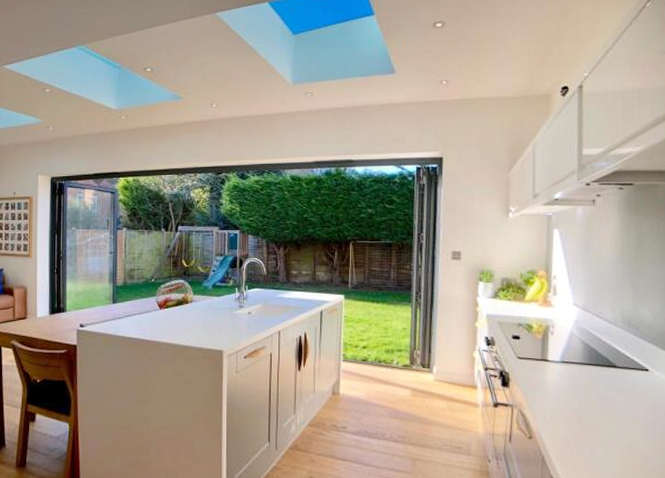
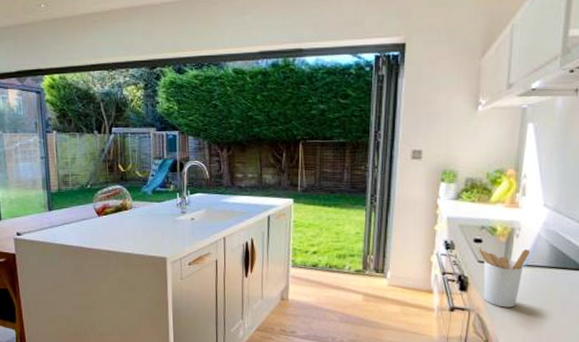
utensil holder: none [516,343,565,404] -> present [478,247,531,308]

